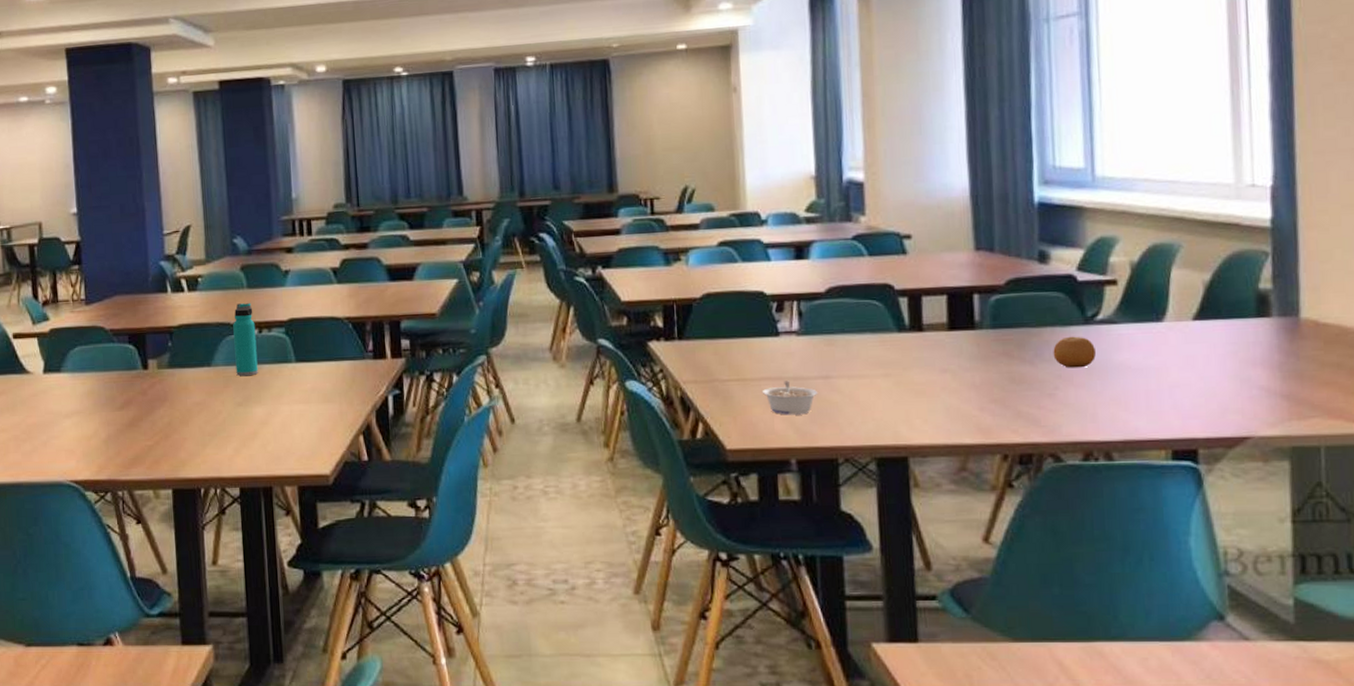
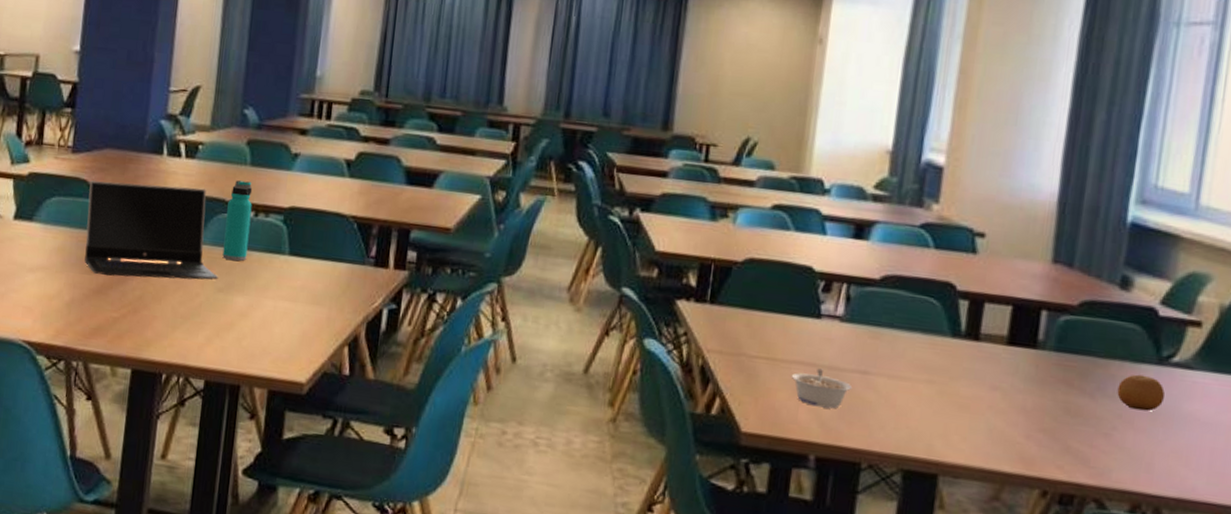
laptop computer: none [106,316,236,410] -> present [84,180,219,280]

